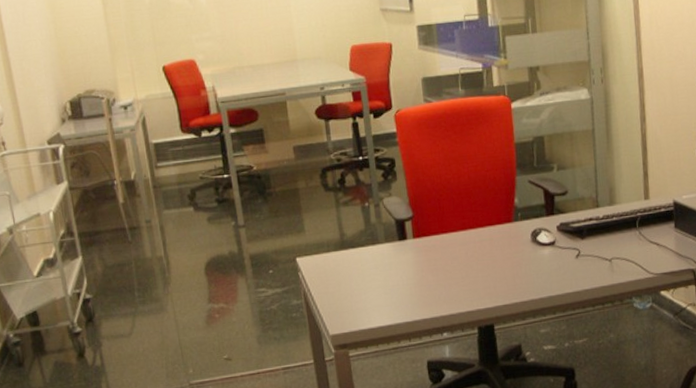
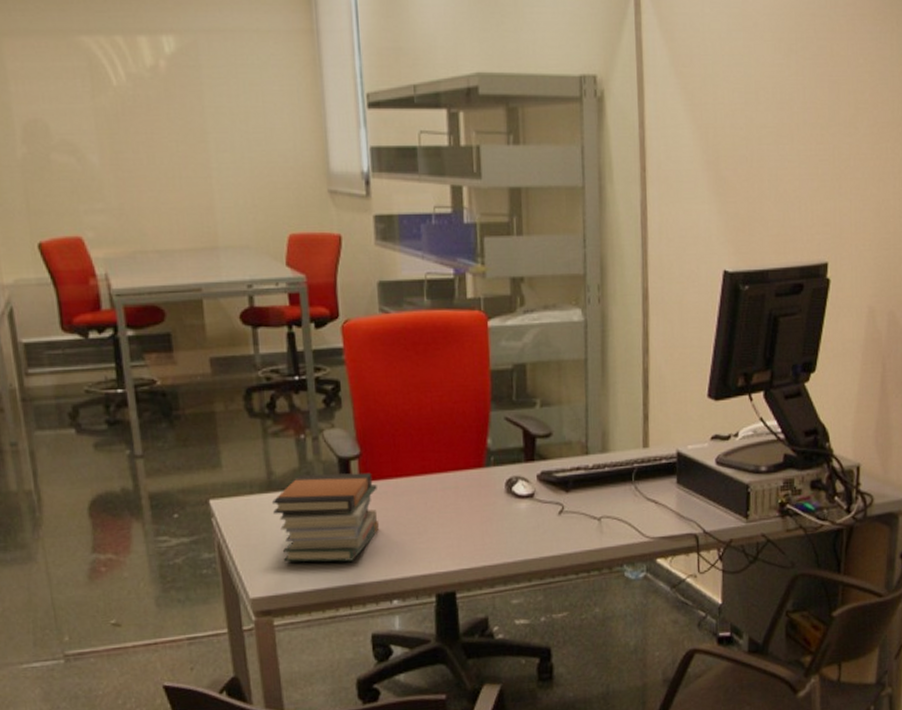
book stack: none [344,230,431,305] -> present [271,472,380,562]

